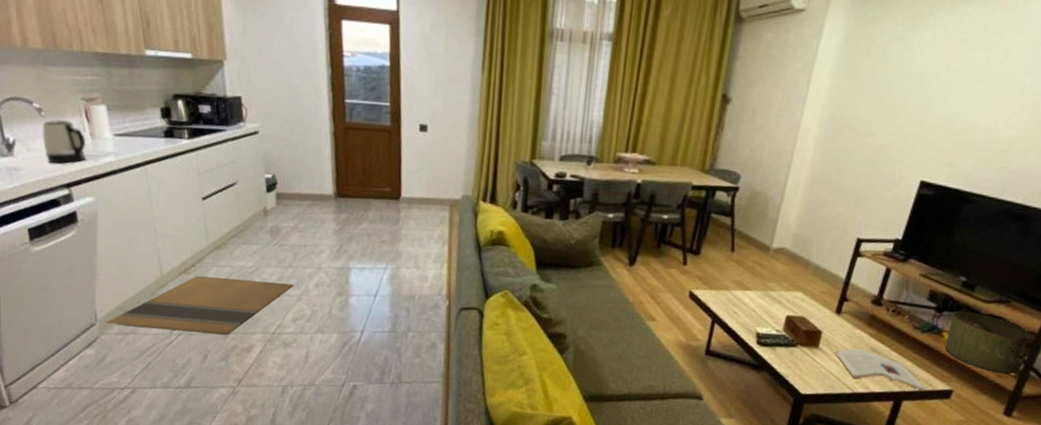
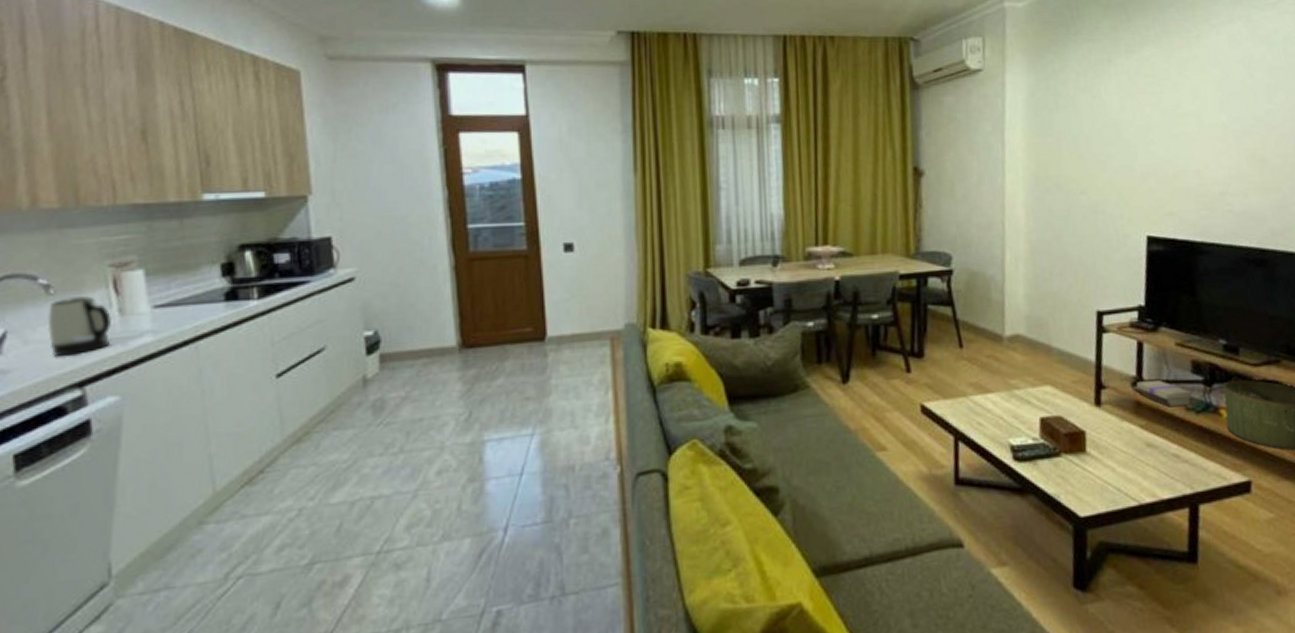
door mat: present [105,276,294,335] -> none [123,476,407,580]
magazine: present [835,348,928,392] -> none [1107,446,1223,488]
books: none [871,300,923,325] -> present [1132,380,1192,408]

